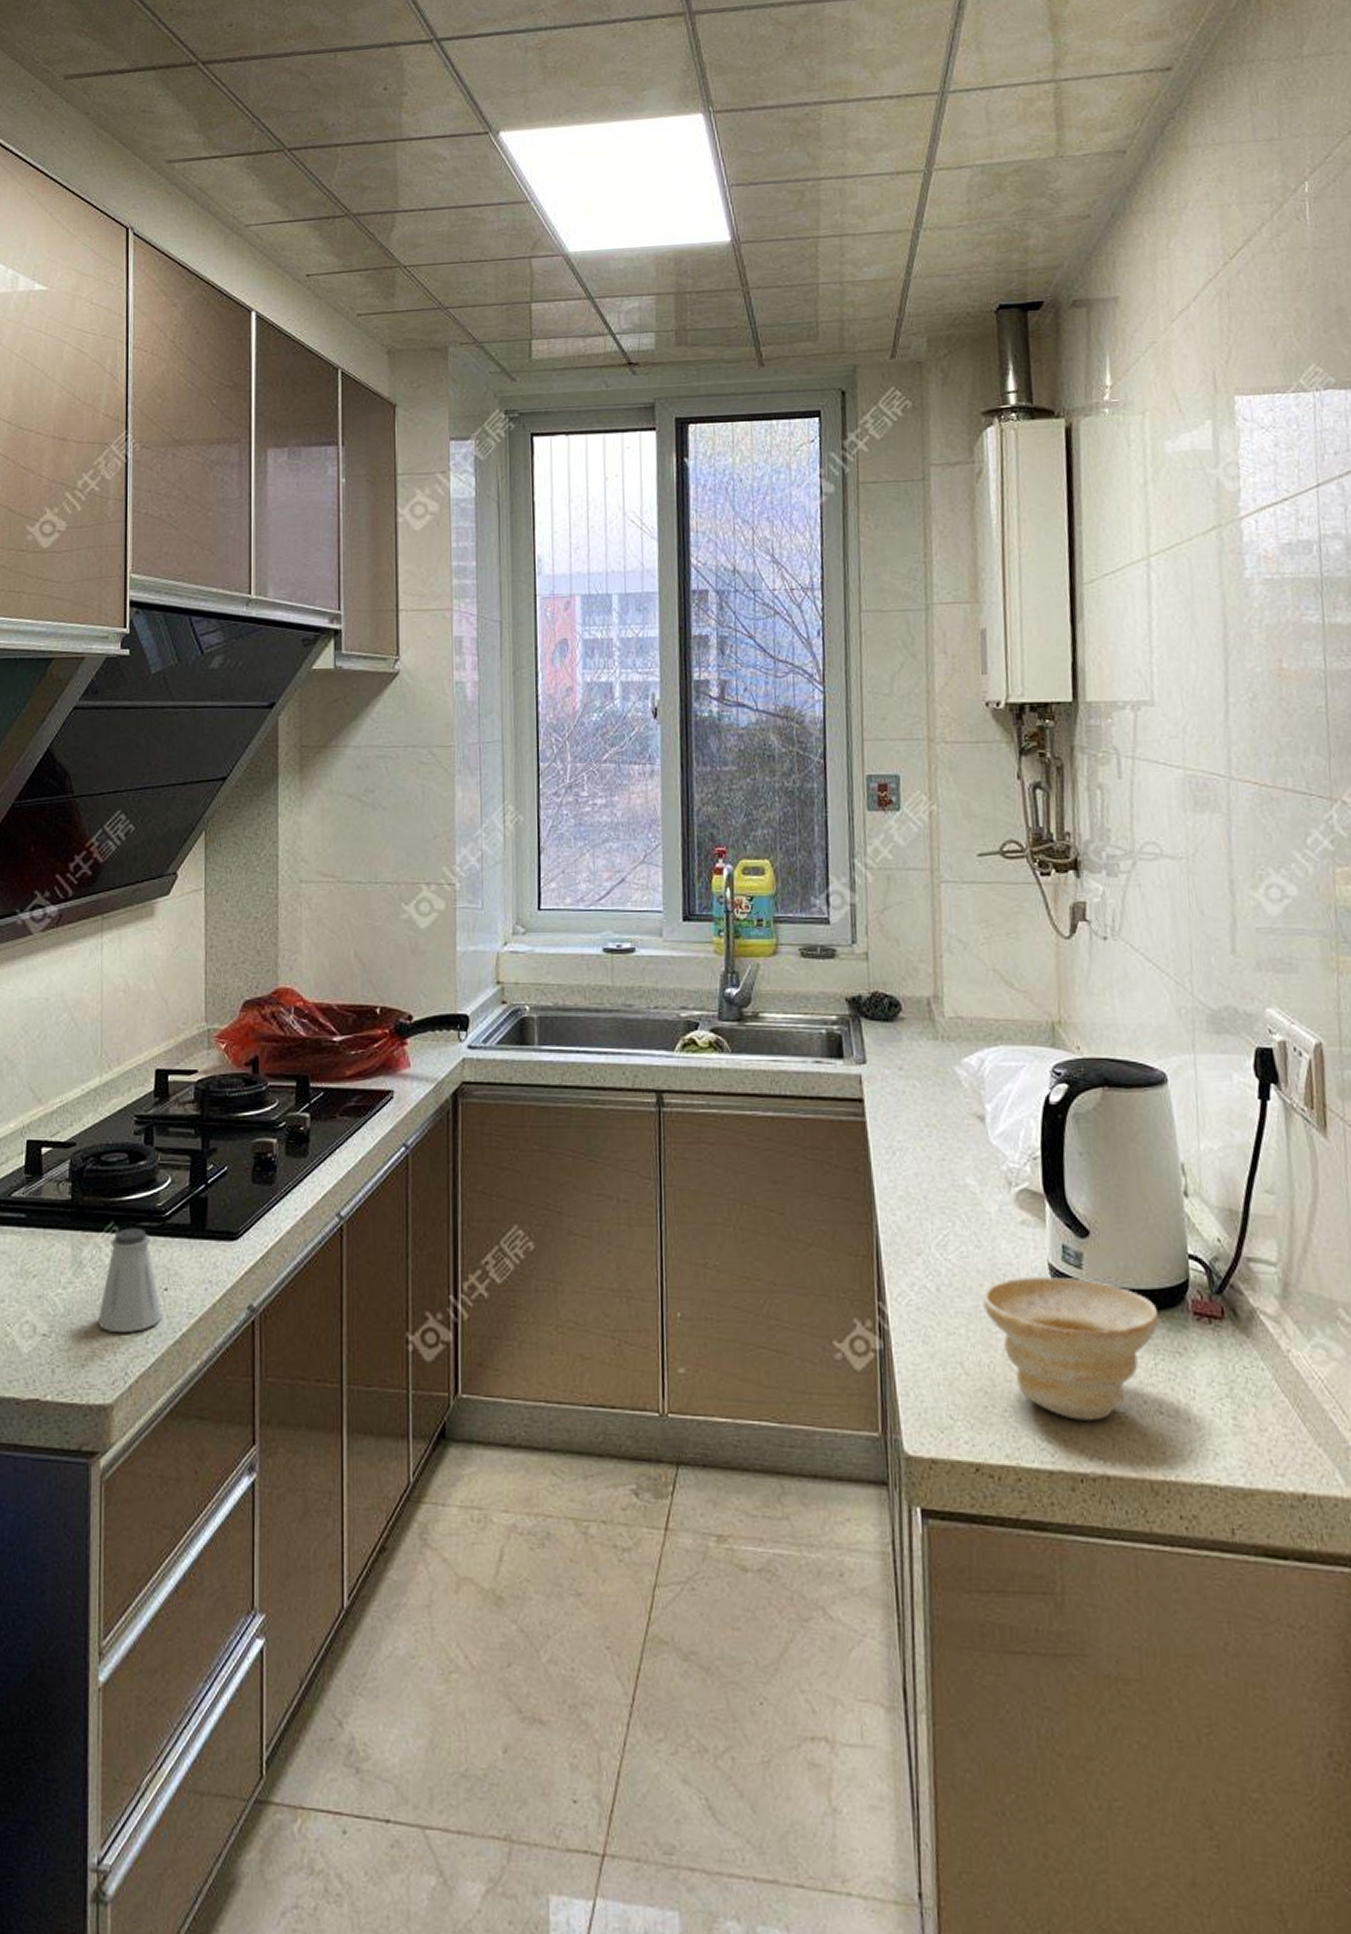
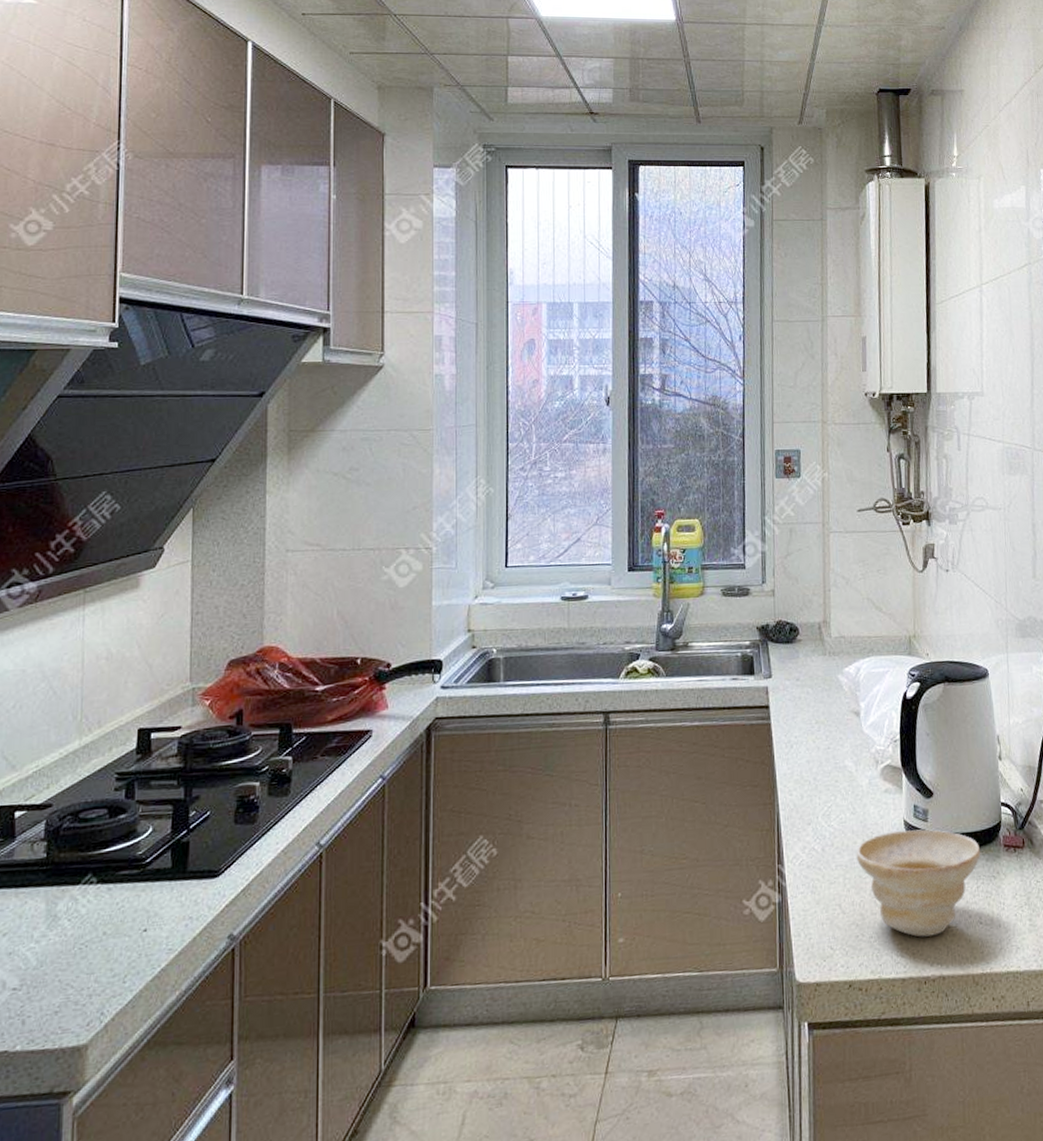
saltshaker: present [97,1228,163,1334] -> none [72,877,141,977]

